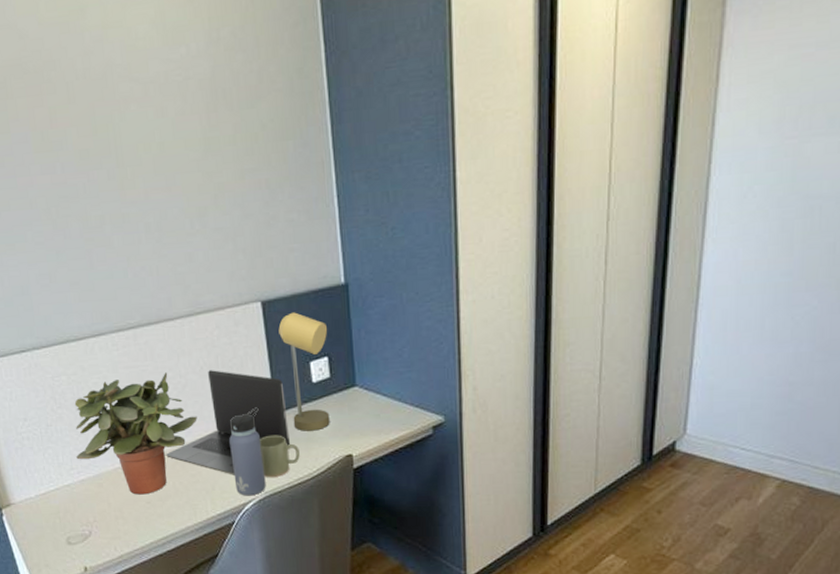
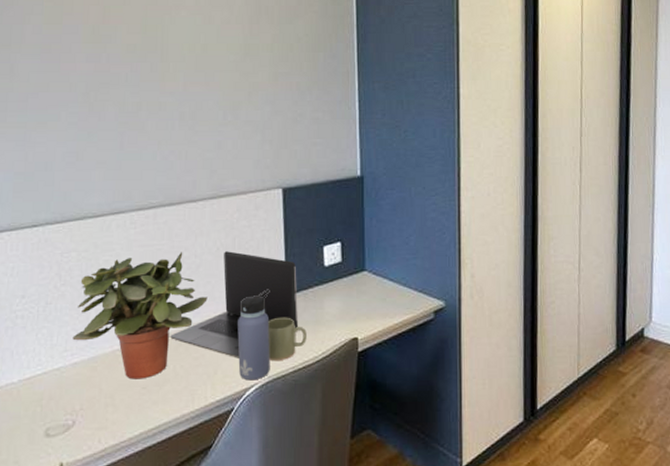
desk lamp: present [278,312,330,431] -> none [296,200,343,314]

